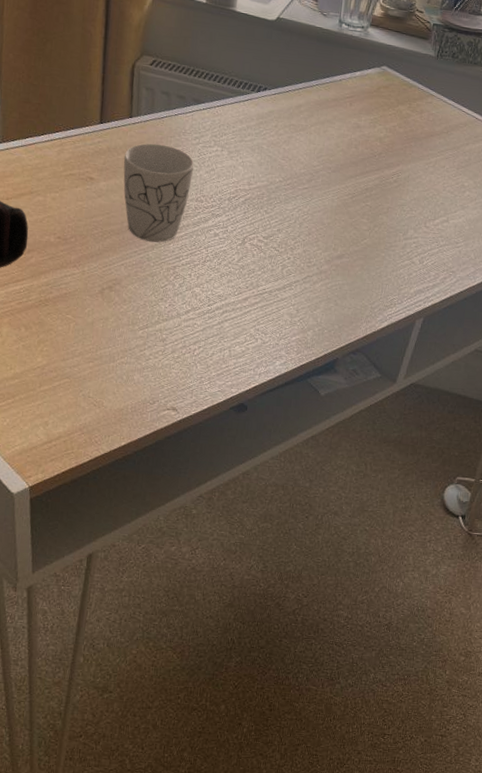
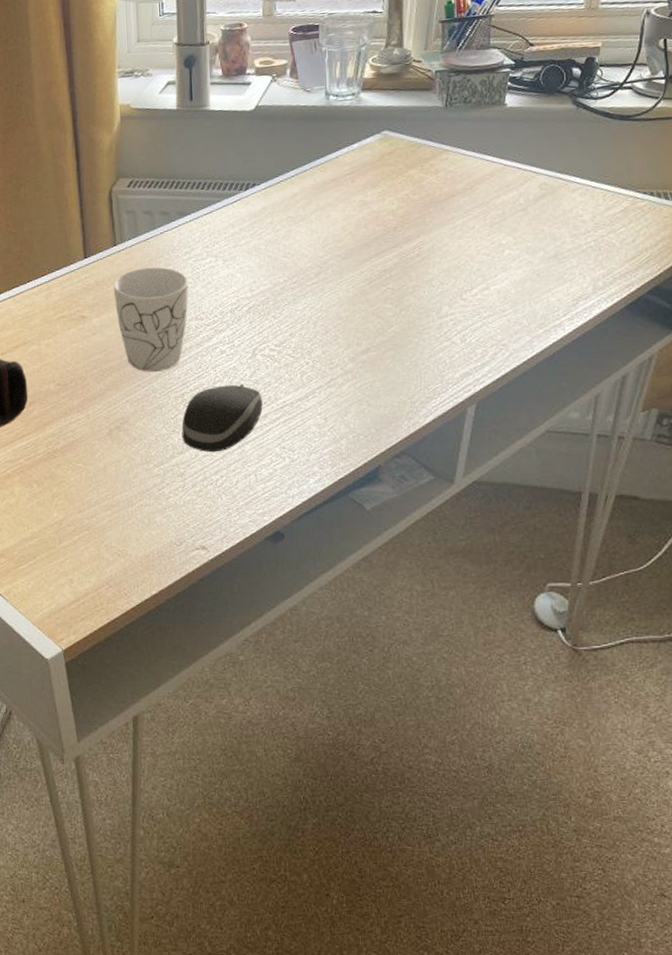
computer mouse: none [168,265,246,325] -> present [181,384,263,453]

